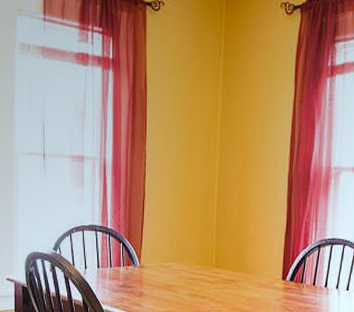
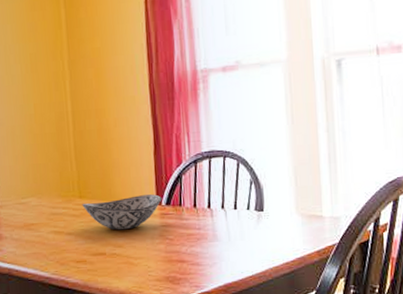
decorative bowl: none [217,270,287,299] -> present [82,194,162,230]

